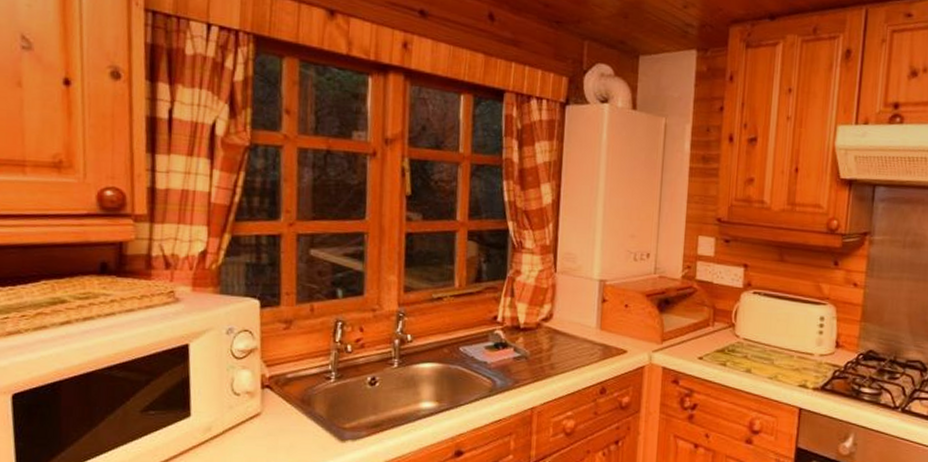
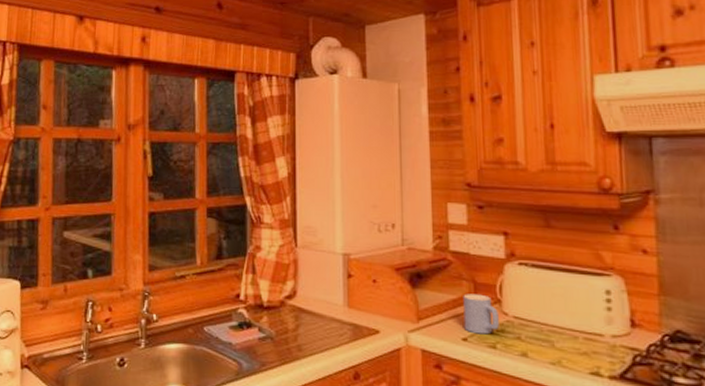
mug: none [701,318,732,354] -> present [463,294,499,335]

